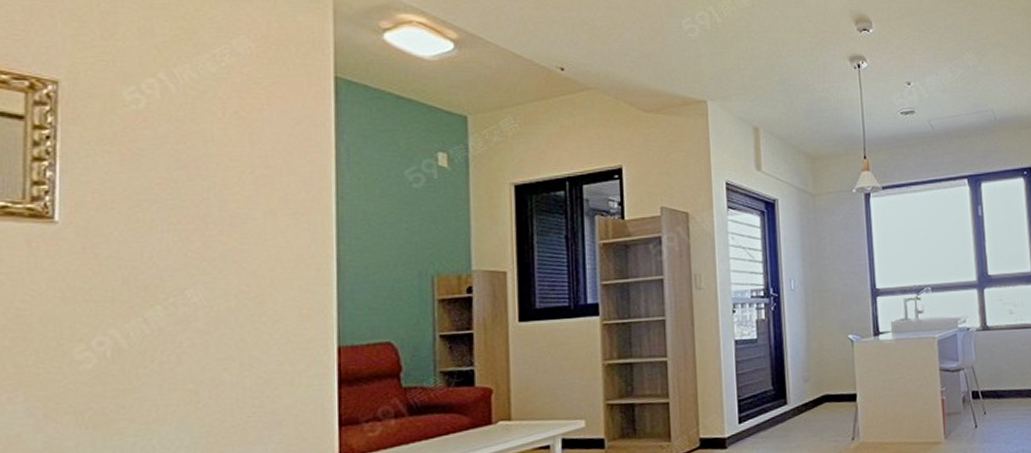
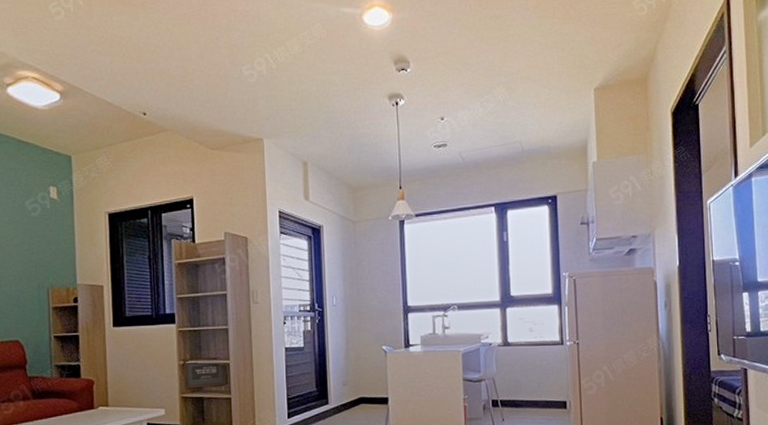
picture frame: none [609,354,665,394] -> present [183,357,228,389]

